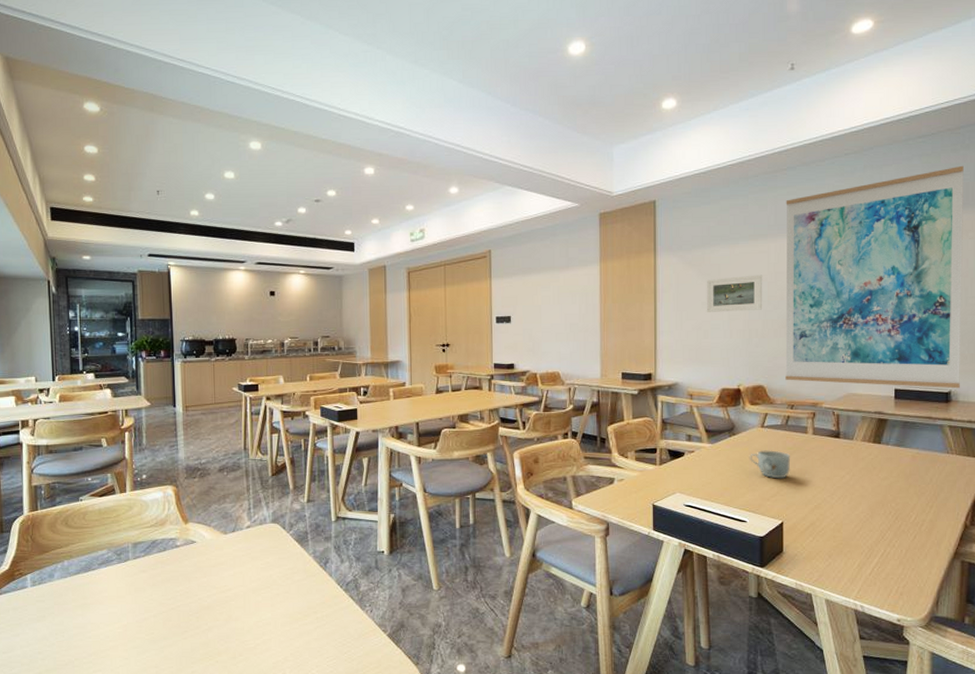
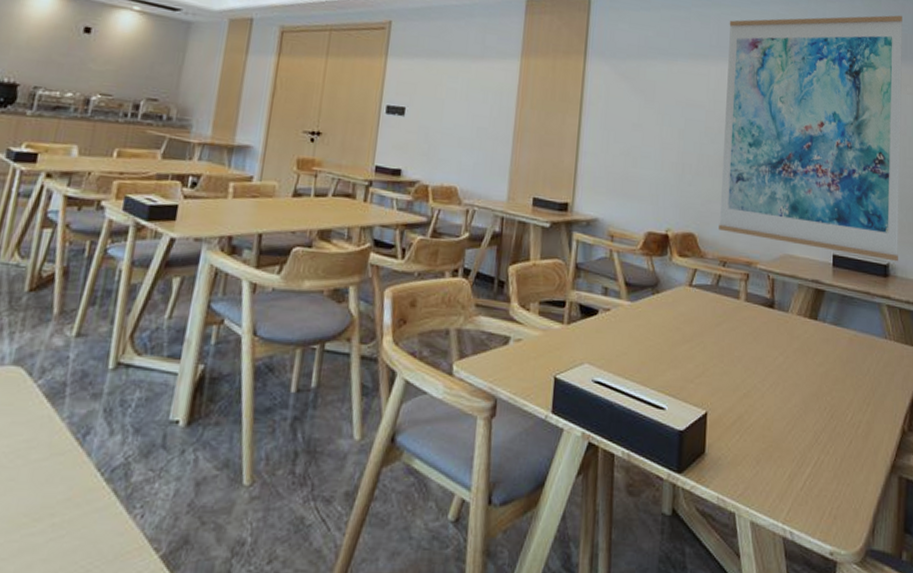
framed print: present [706,275,763,312] -> none [637,97,701,142]
mug: present [749,450,791,479] -> none [673,315,719,355]

